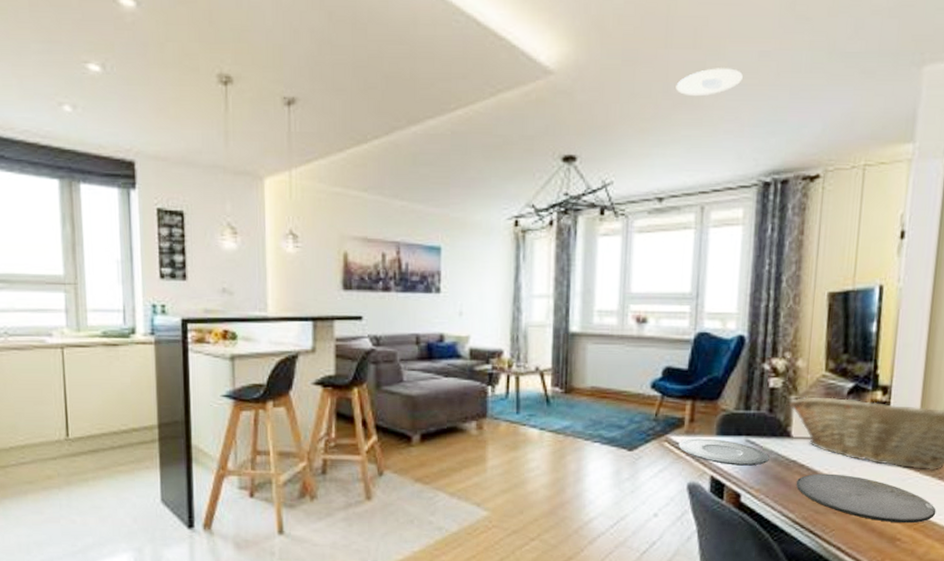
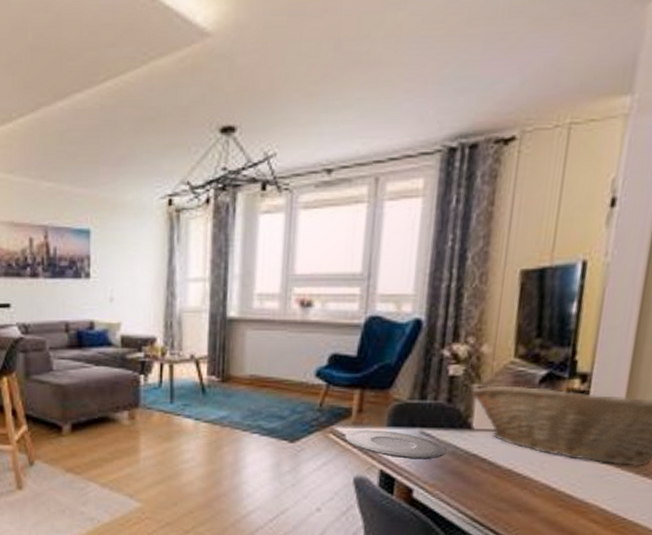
recessed light: present [676,68,743,97] -> none [349,18,428,54]
plate: present [796,473,936,524] -> none [475,468,639,524]

